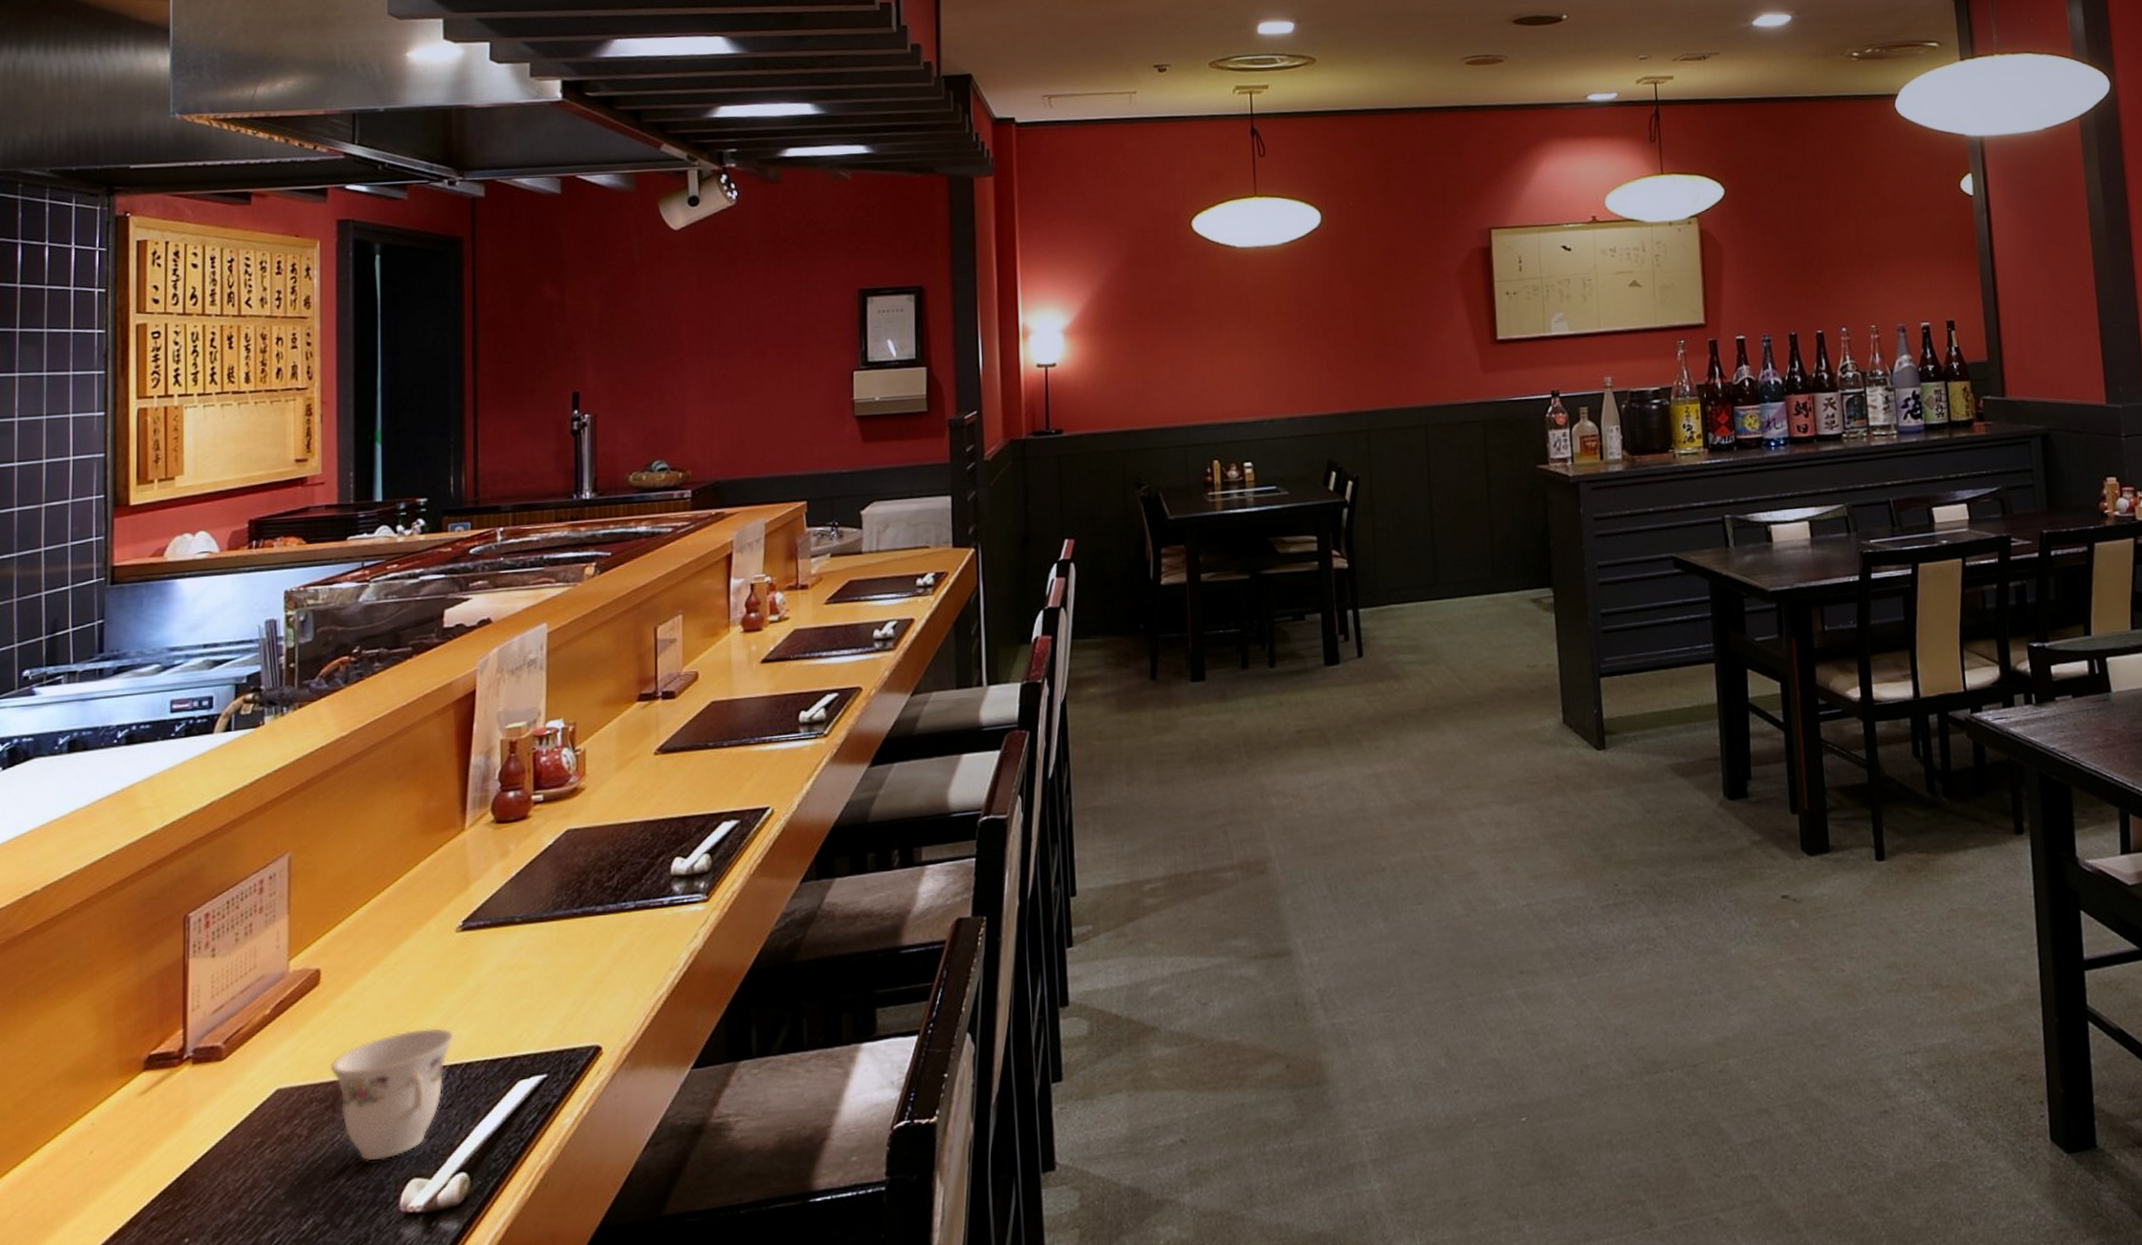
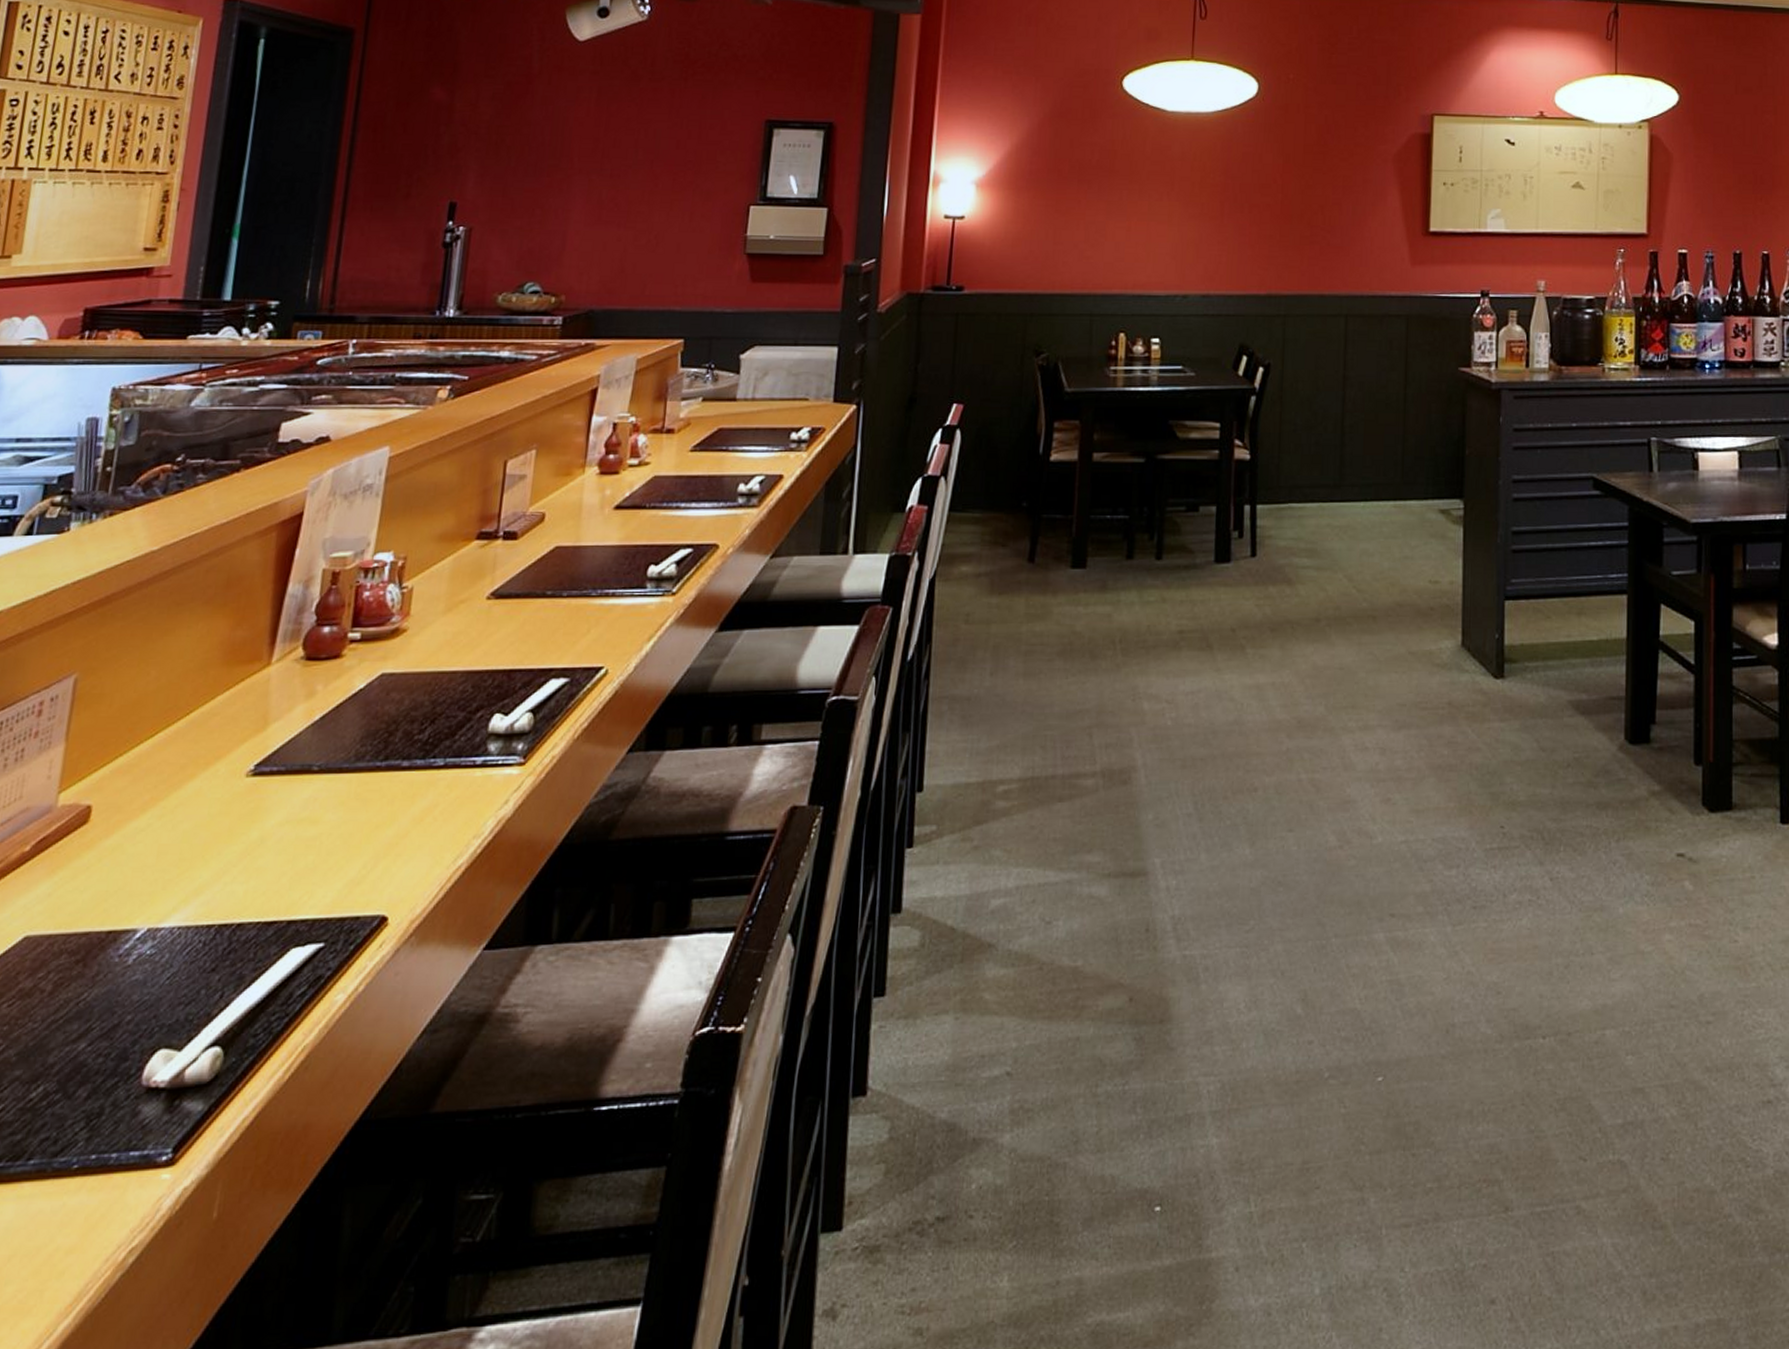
teacup: present [330,1028,454,1162] -> none [86,882,229,1026]

